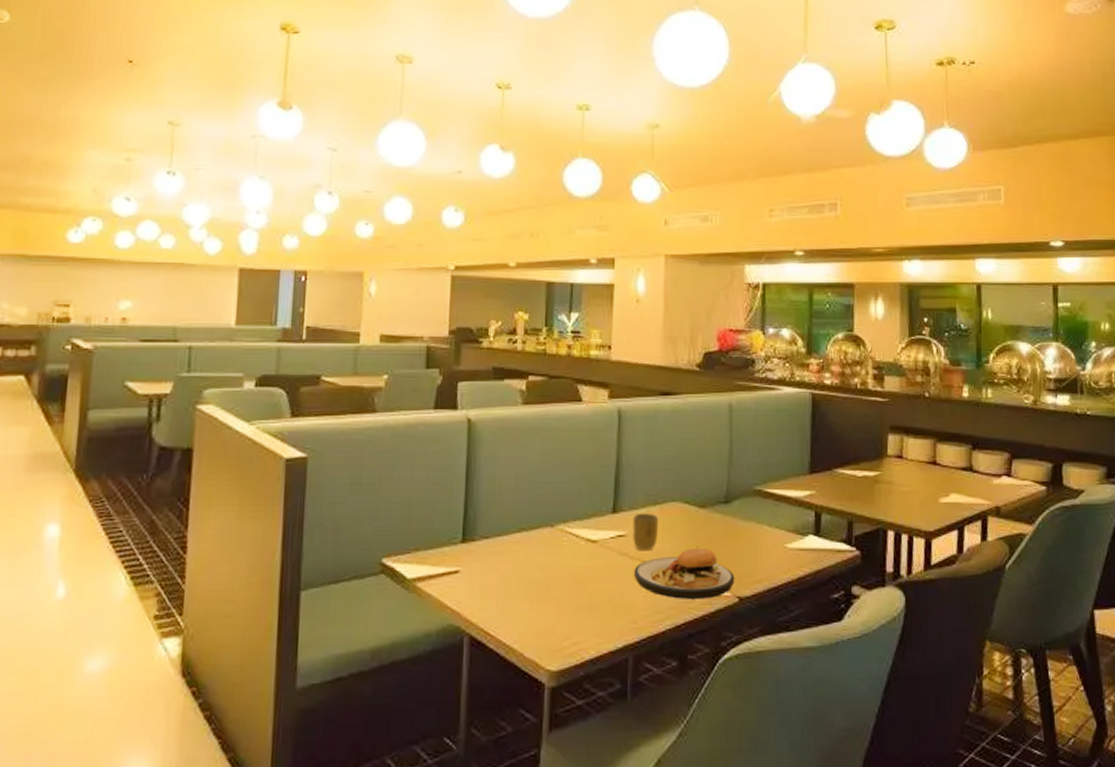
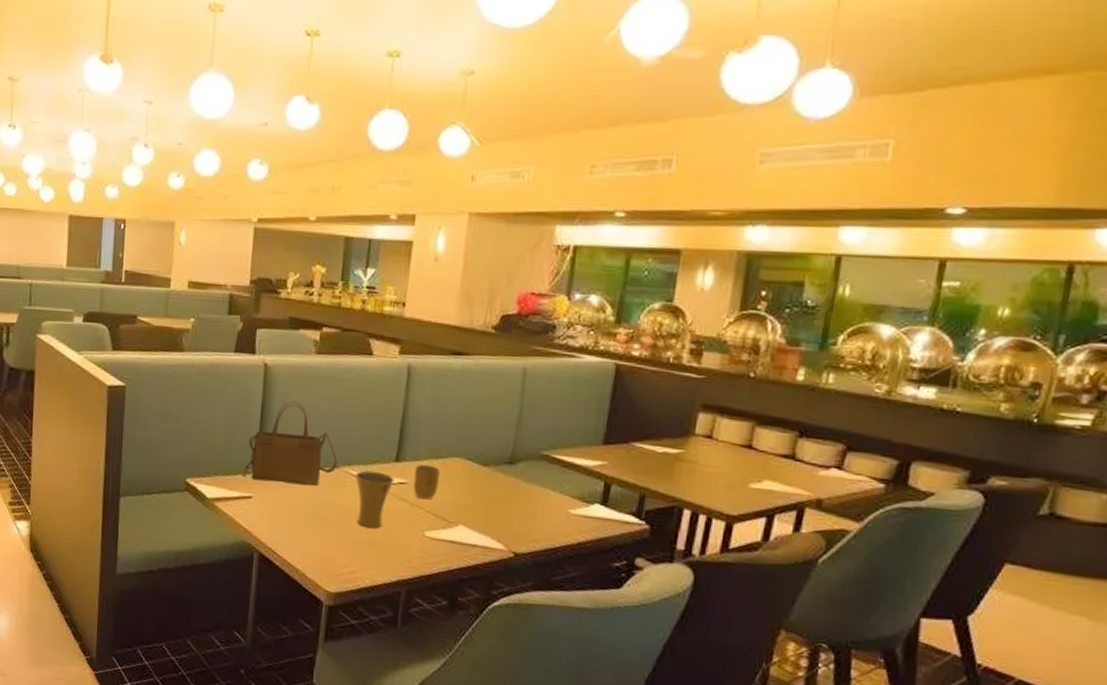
handbag: none [448,456,552,550] -> present [242,400,338,486]
cup: none [571,526,613,591] -> present [355,470,395,529]
plate: present [634,546,735,599] -> none [412,500,512,550]

